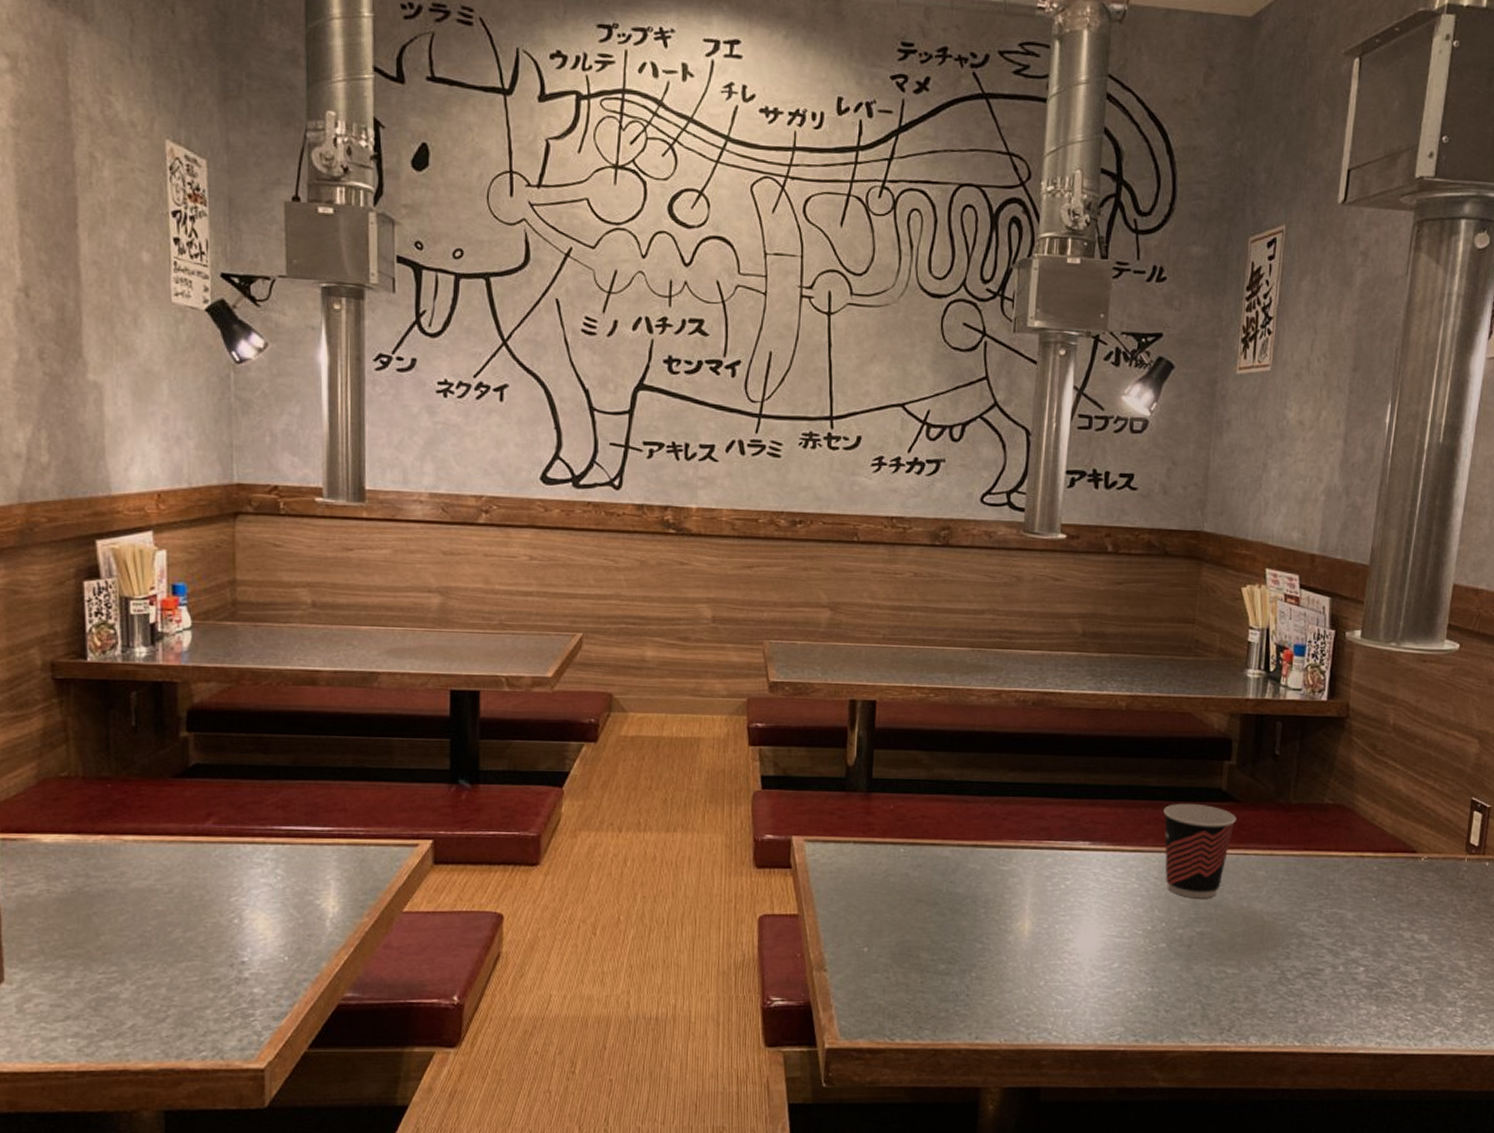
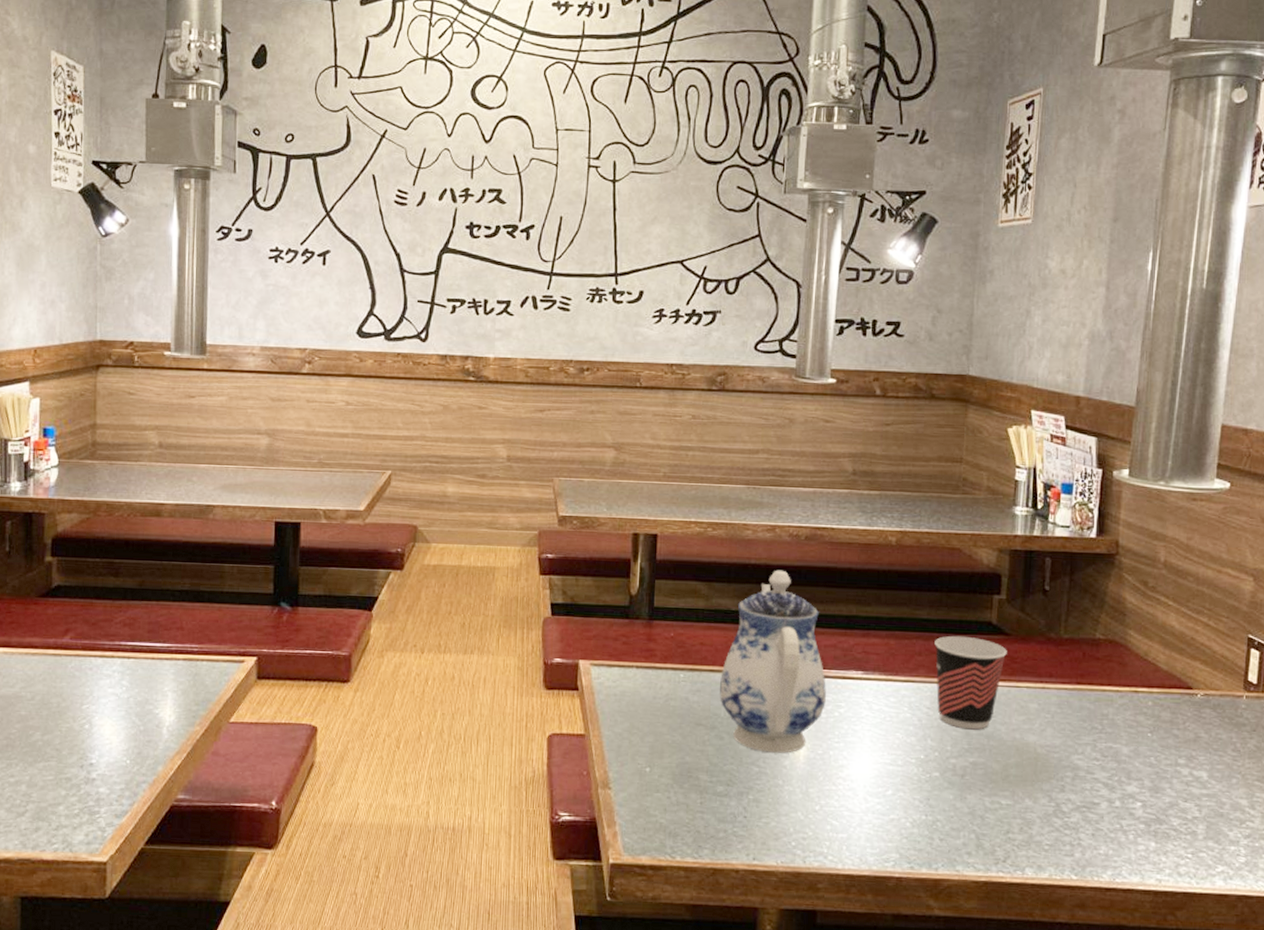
teapot: none [942,737,1053,928] -> present [720,570,826,753]

